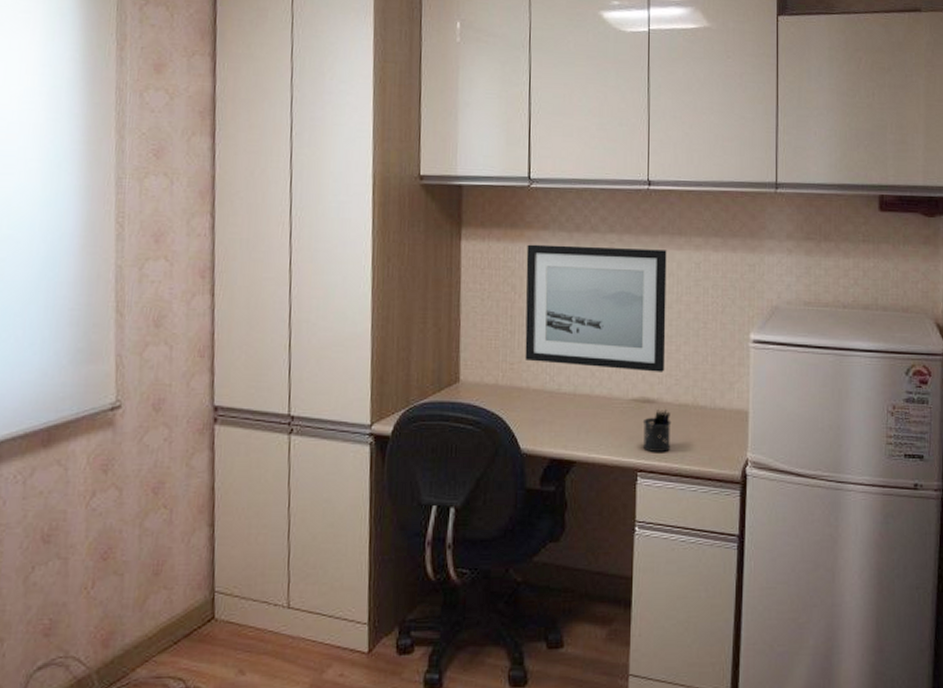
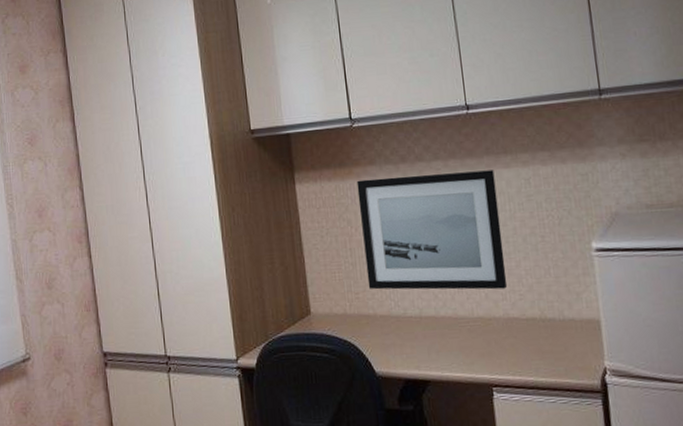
pen holder: present [642,410,672,452] -> none [491,325,524,367]

